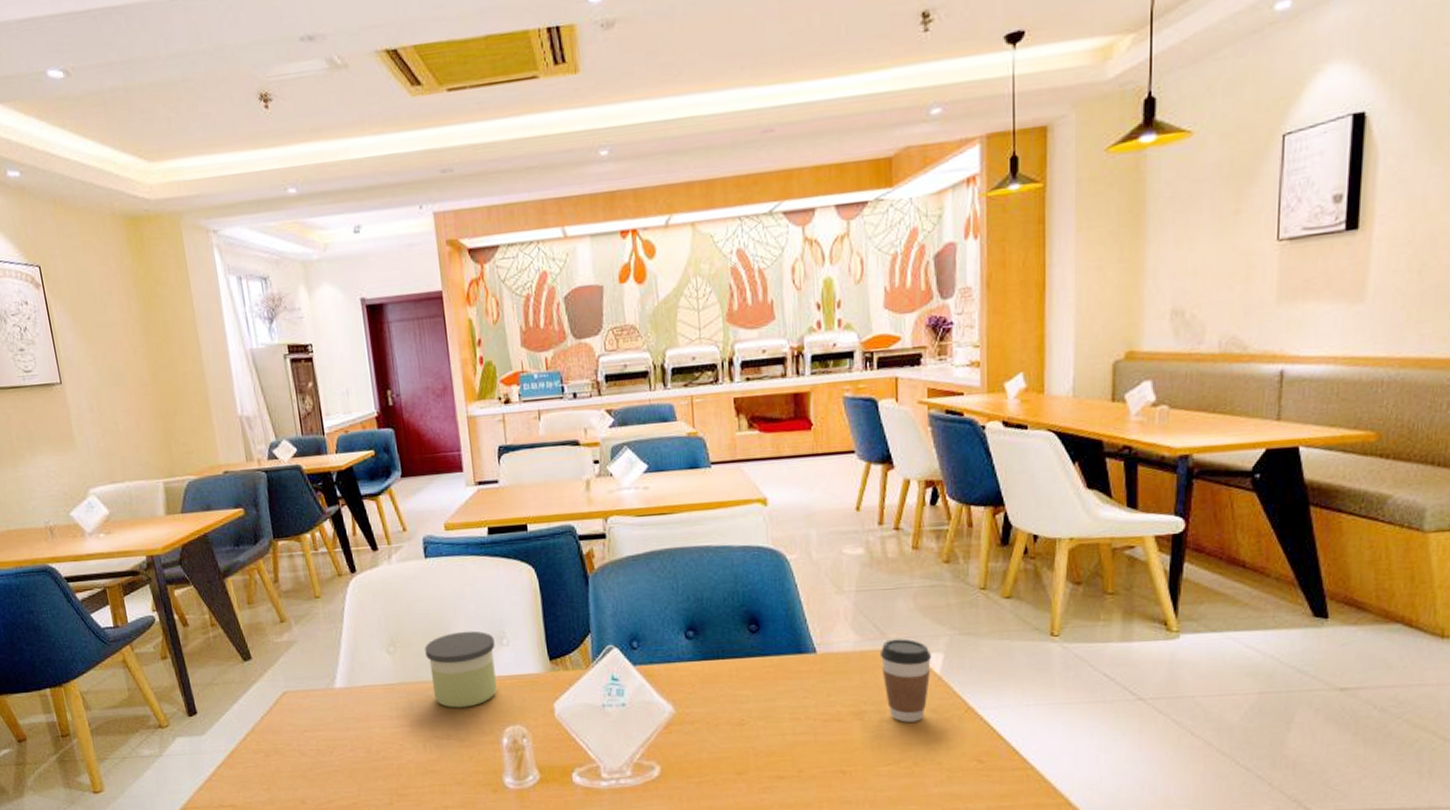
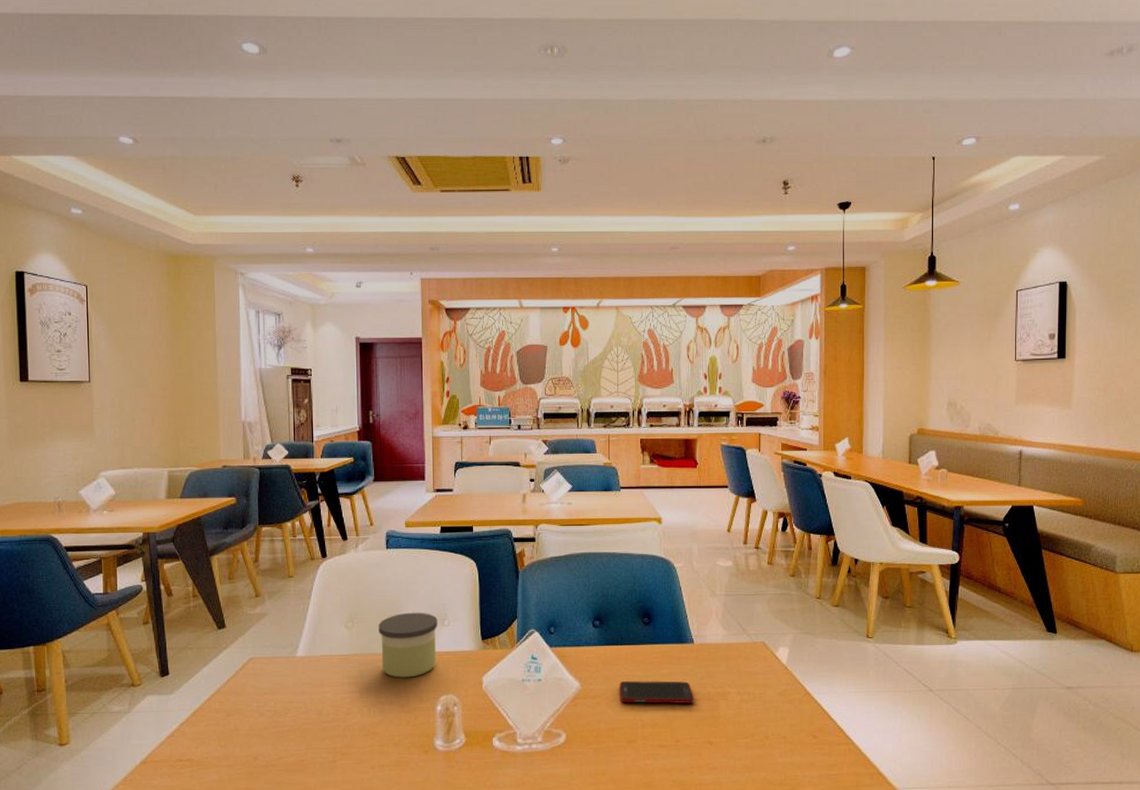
cell phone: none [723,700,819,729] -> present [619,681,694,704]
coffee cup: present [879,638,931,723] -> none [741,635,780,703]

